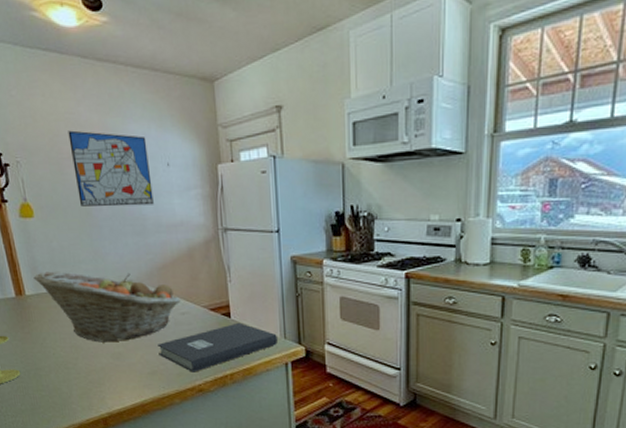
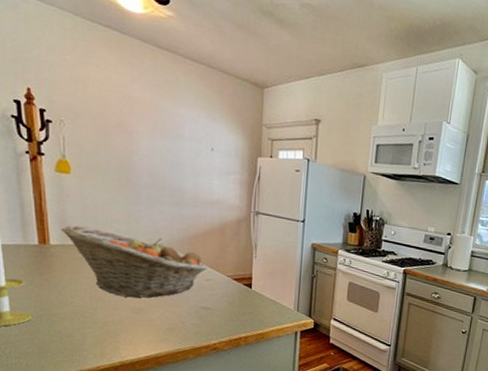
wall art: present [68,130,154,207] -> none [118,102,195,182]
book: present [158,322,279,372] -> none [179,293,292,333]

